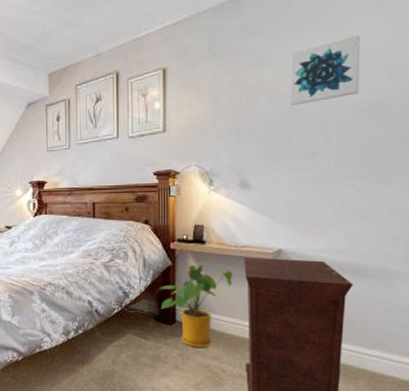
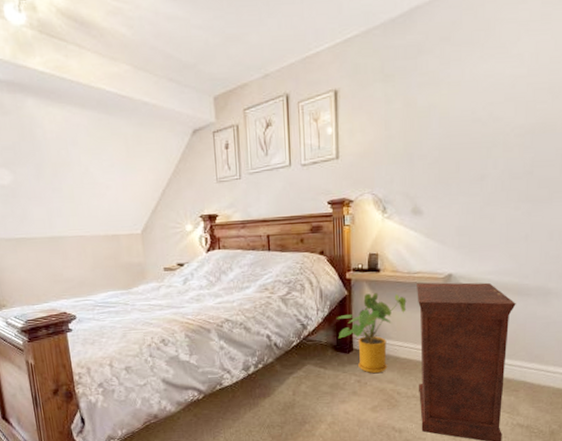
wall art: present [290,35,361,105] -> none [460,55,528,128]

